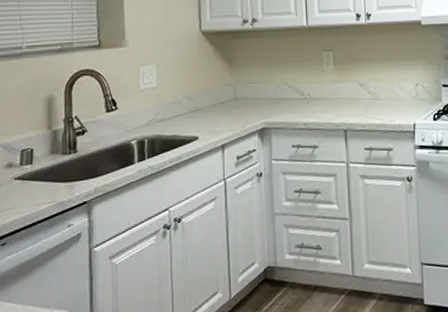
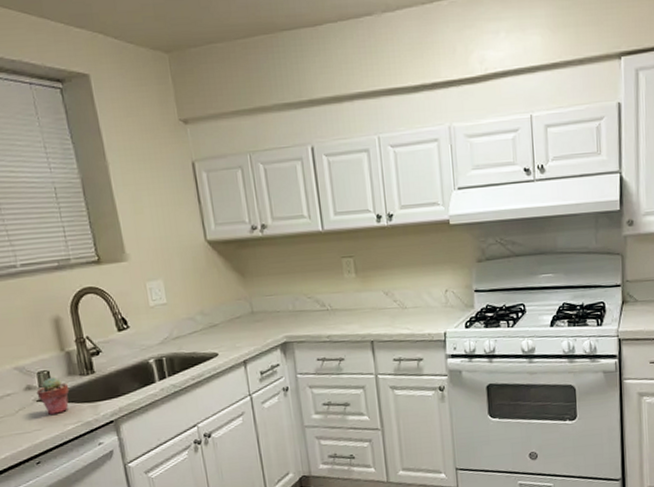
potted succulent: none [16,155,50,193] -> present [36,377,70,415]

